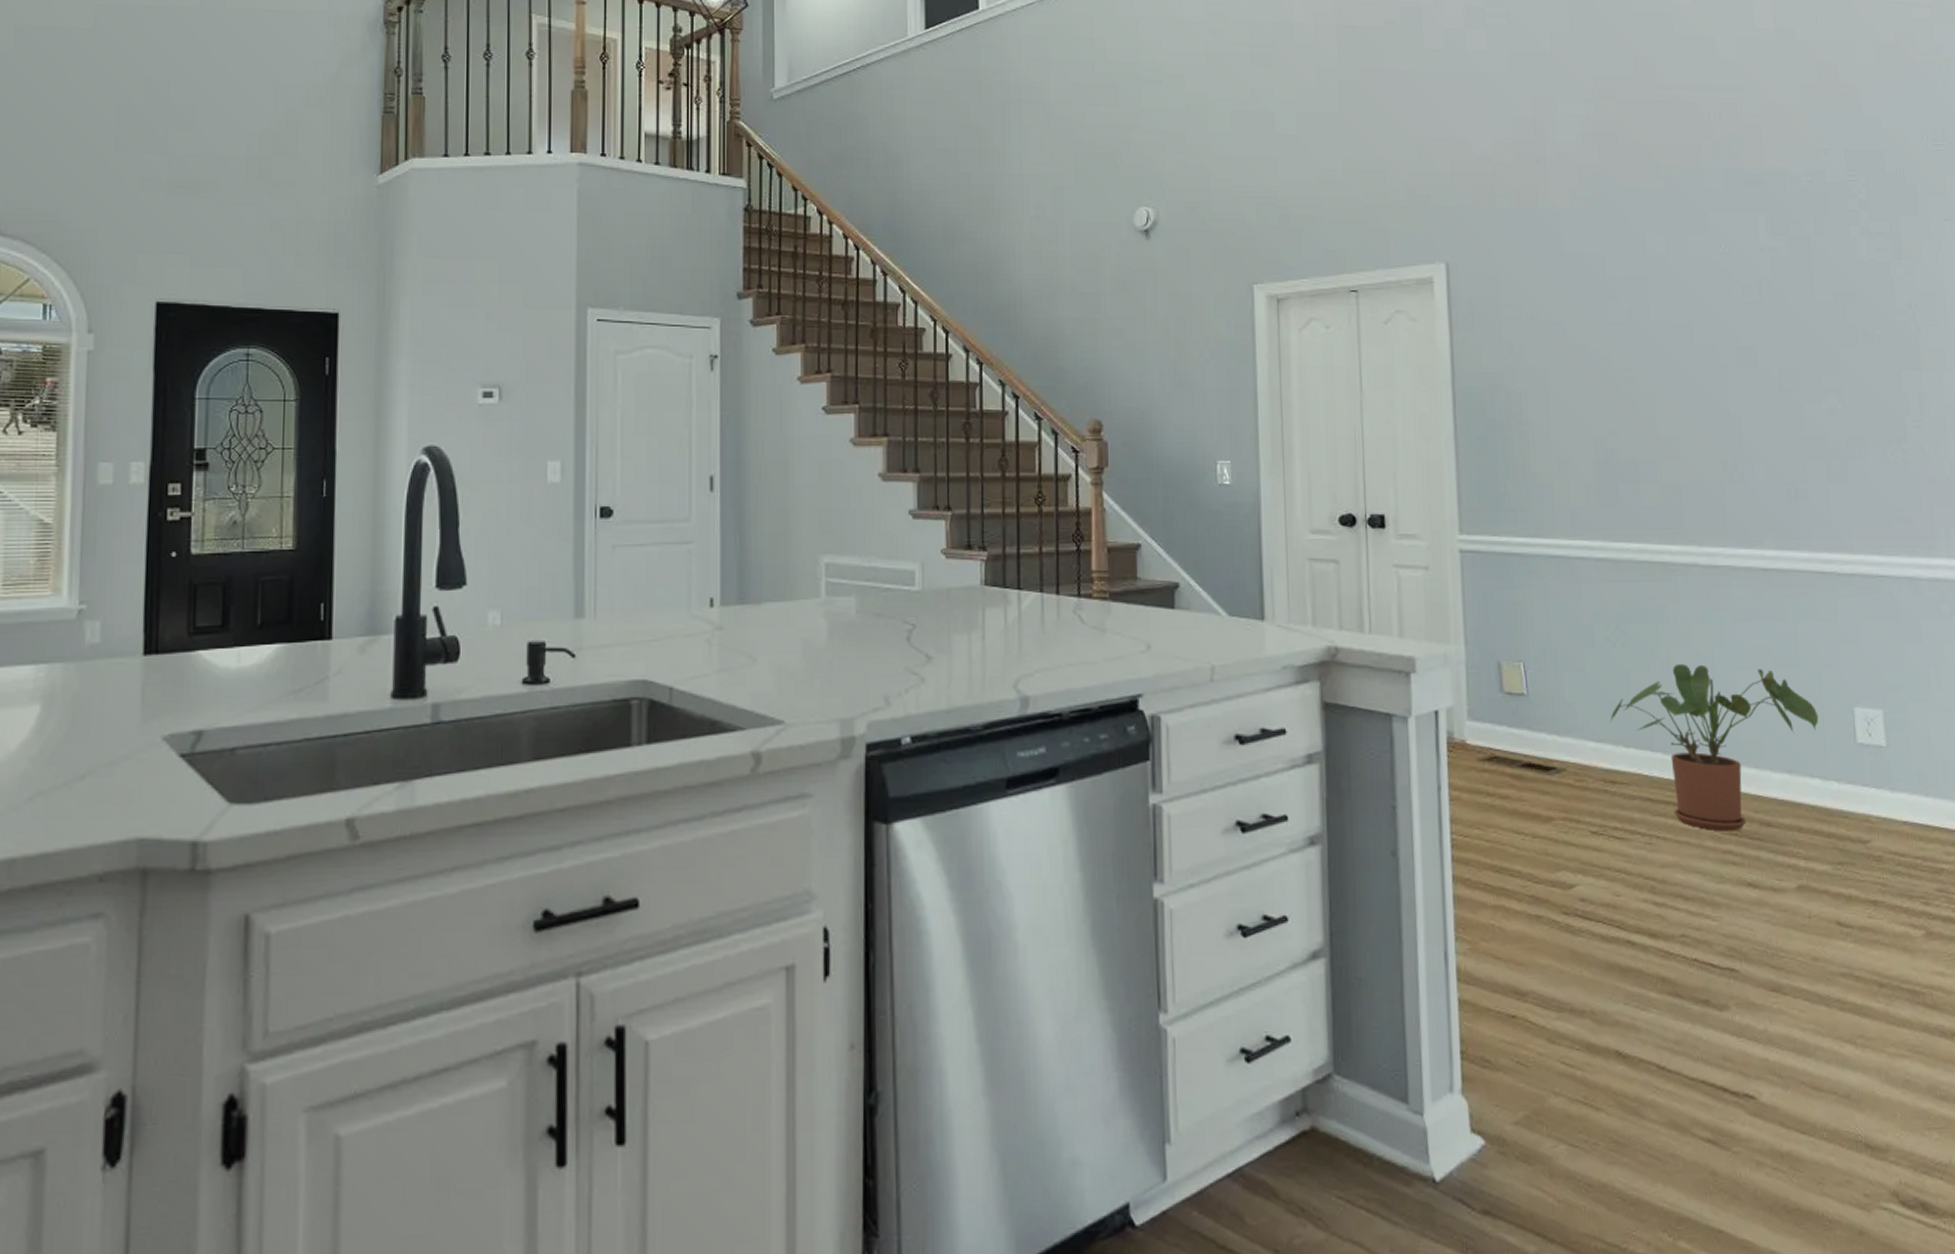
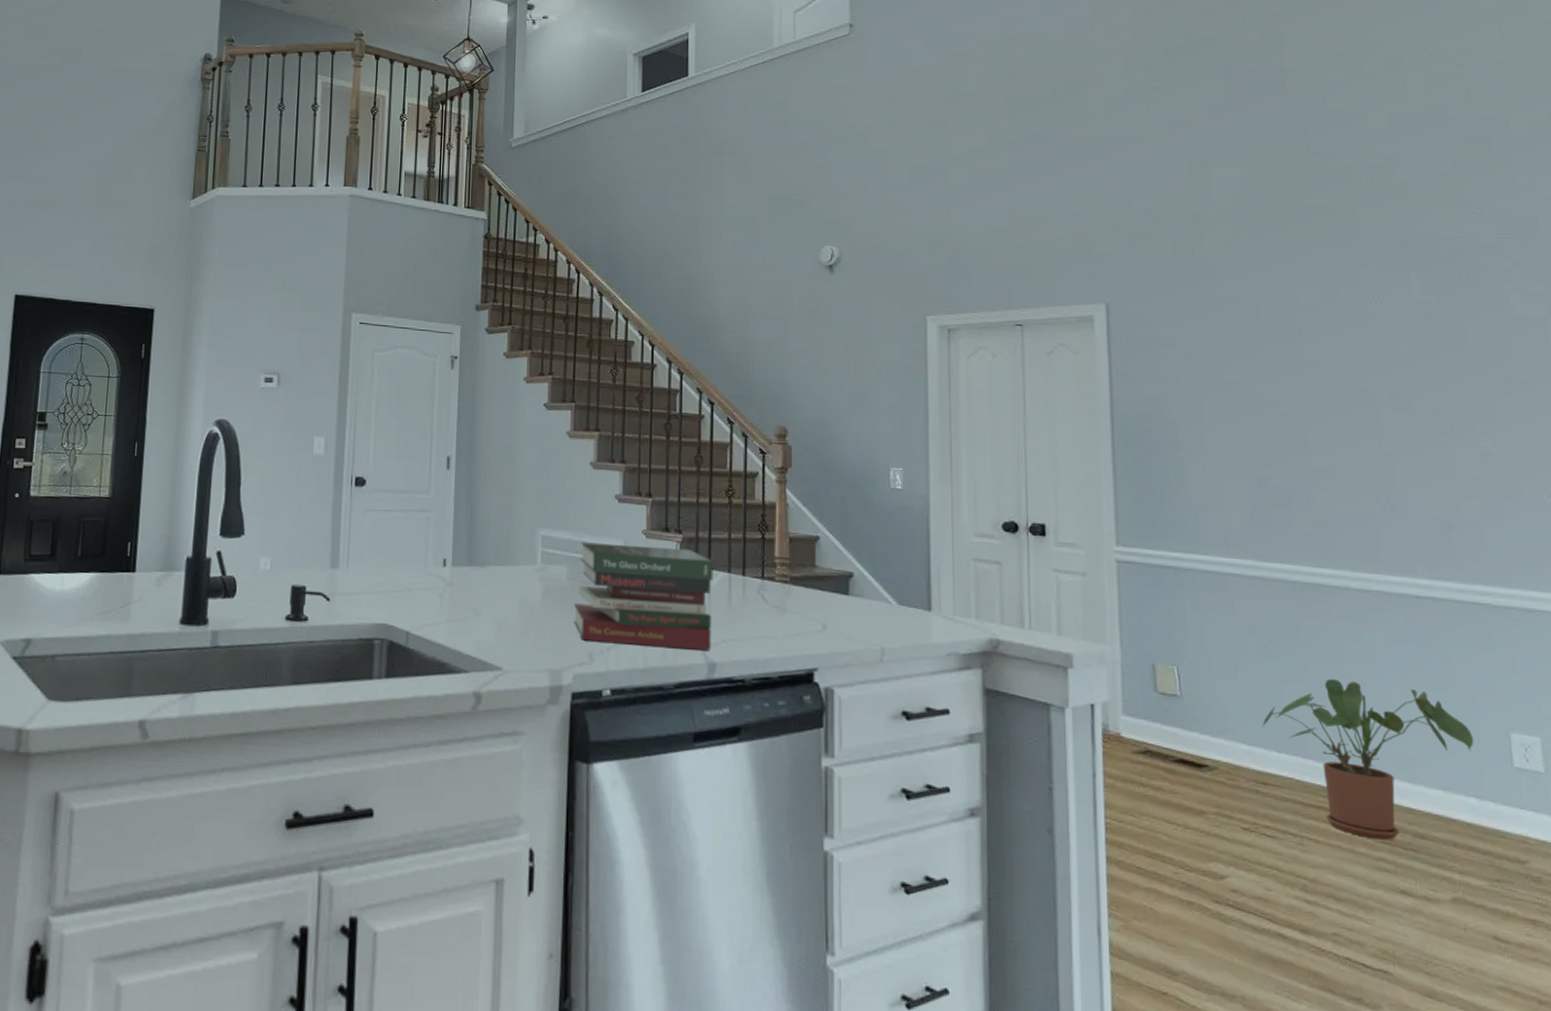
books: none [865,567,1024,684] -> present [573,542,713,651]

